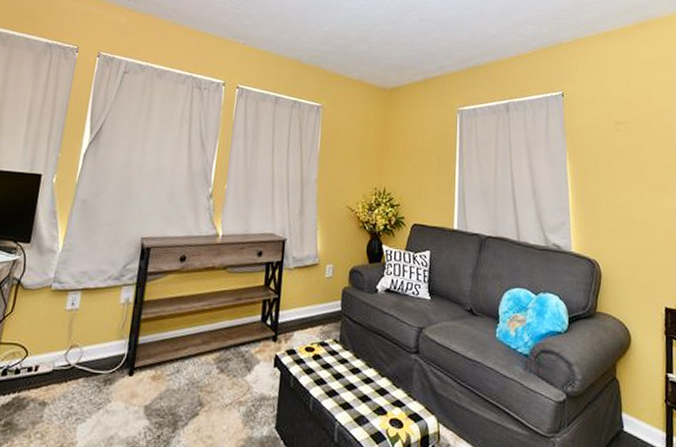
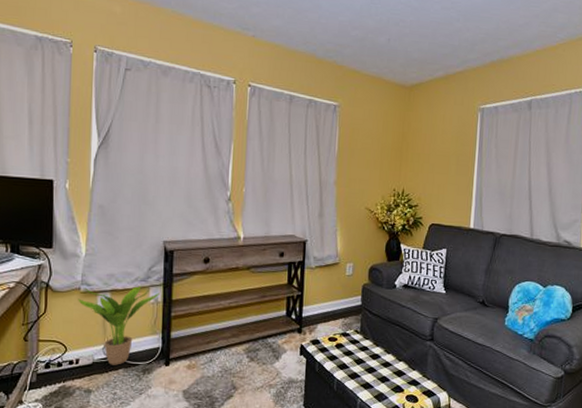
potted plant: none [47,283,132,374] -> present [78,284,160,365]

